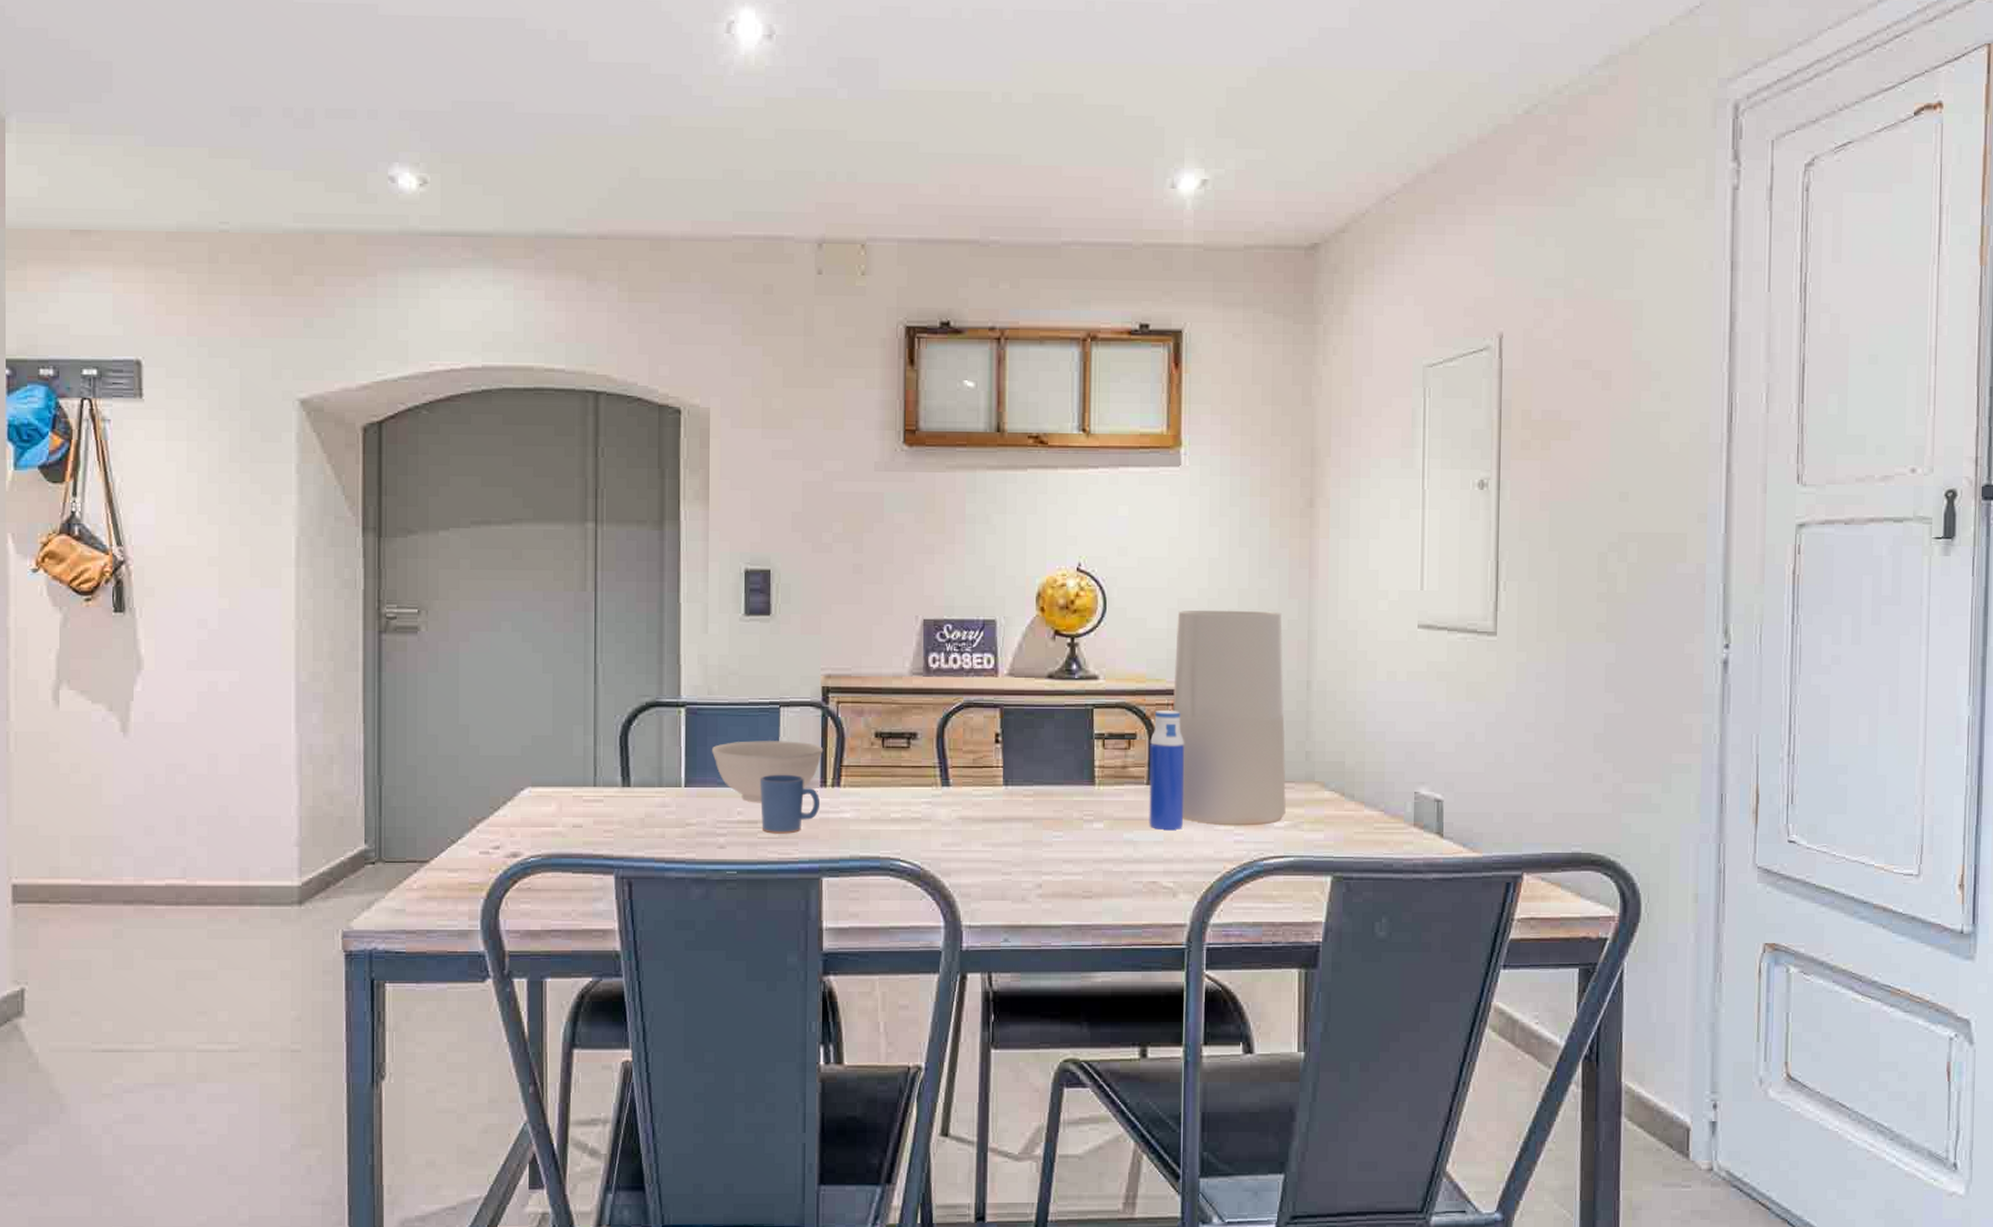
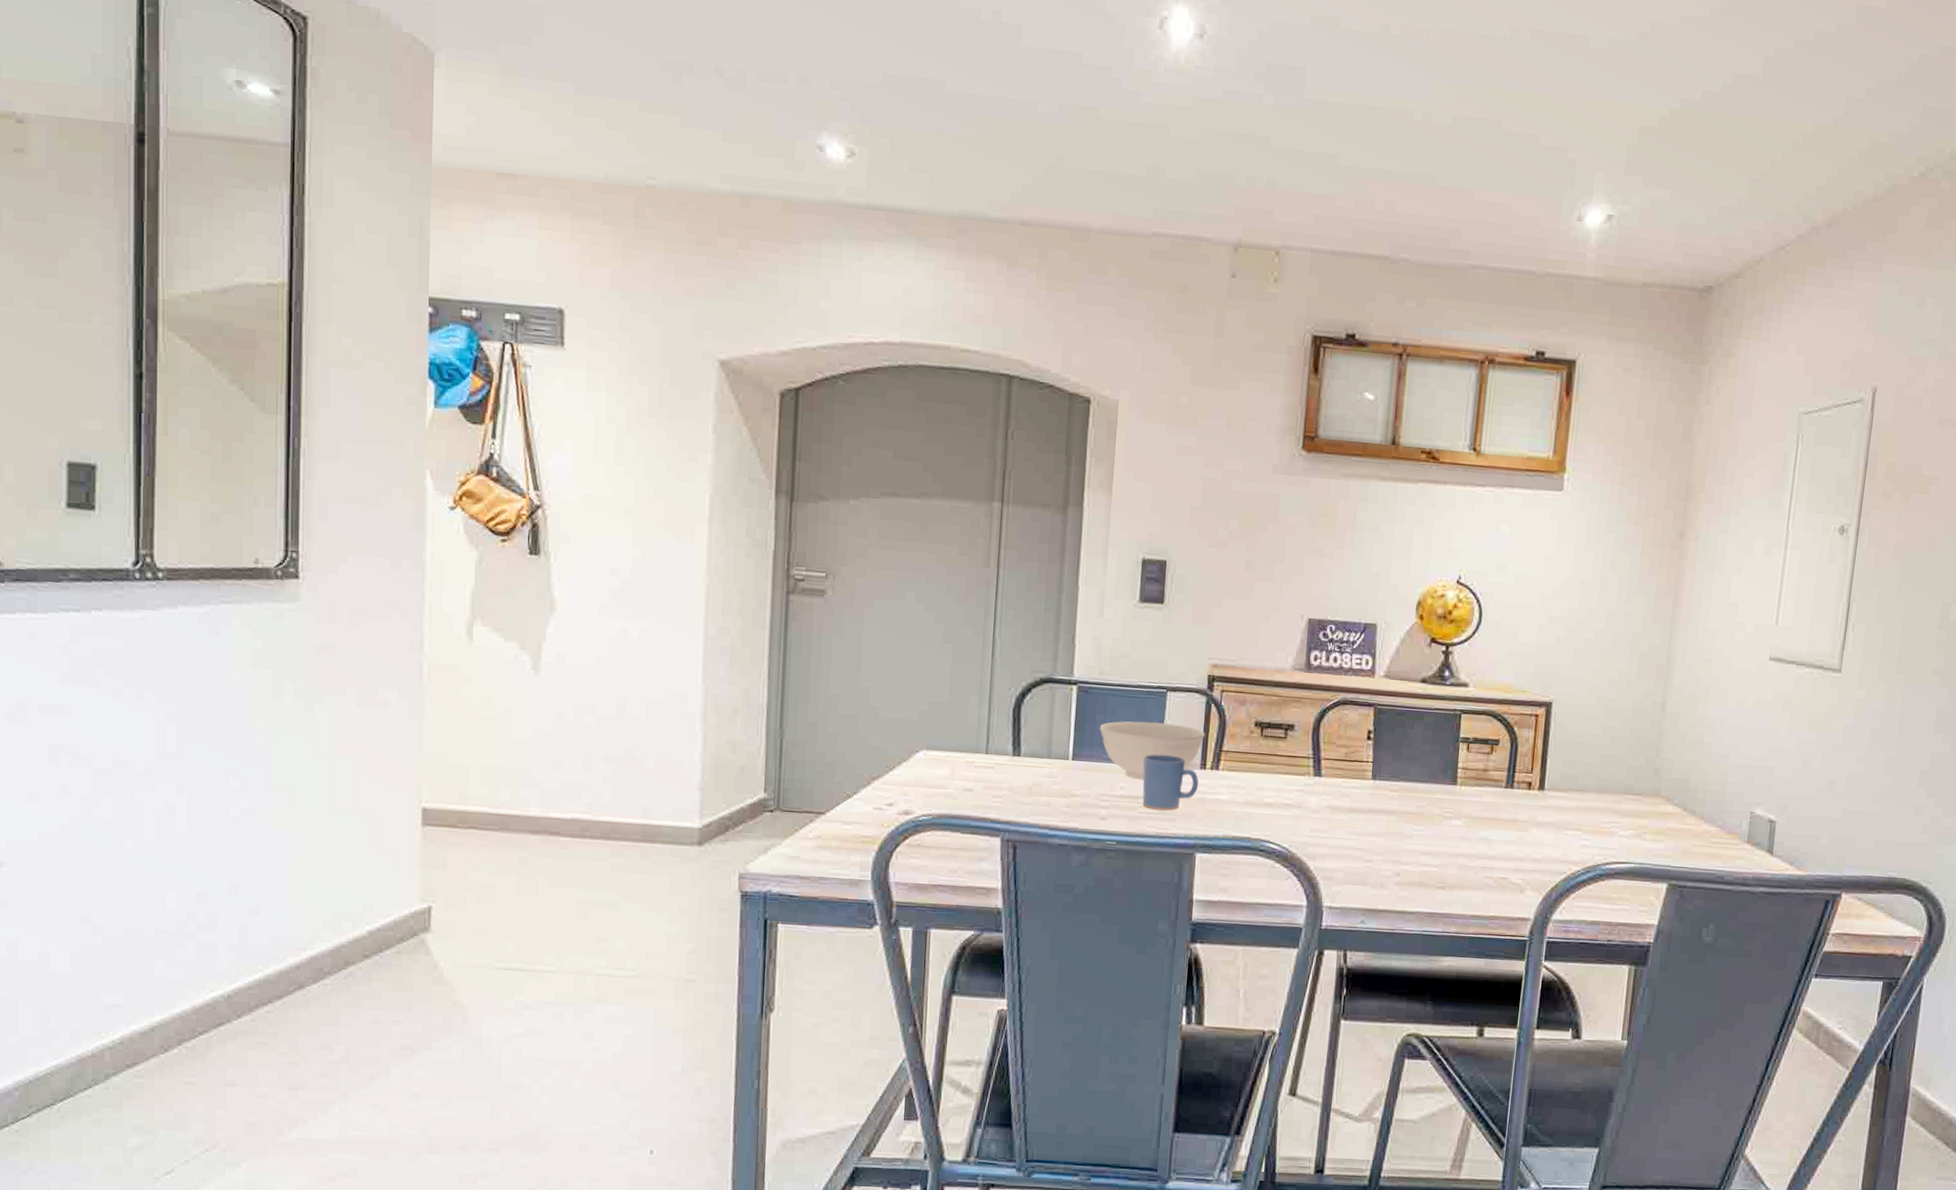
water bottle: present [1149,711,1185,830] -> none [1504,720,1543,831]
vase: present [1173,610,1286,826] -> none [1535,628,1644,833]

